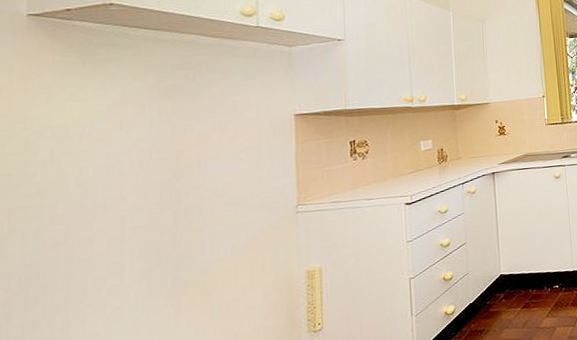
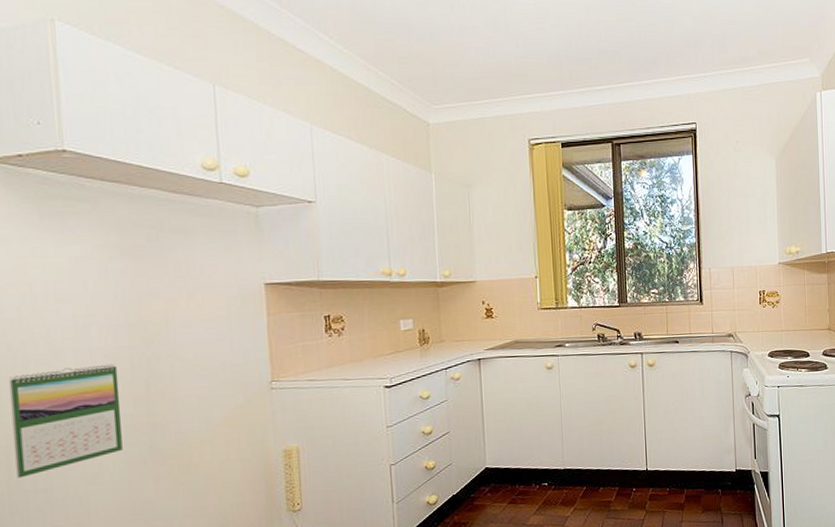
calendar: none [34,198,147,319] -> present [8,364,123,478]

